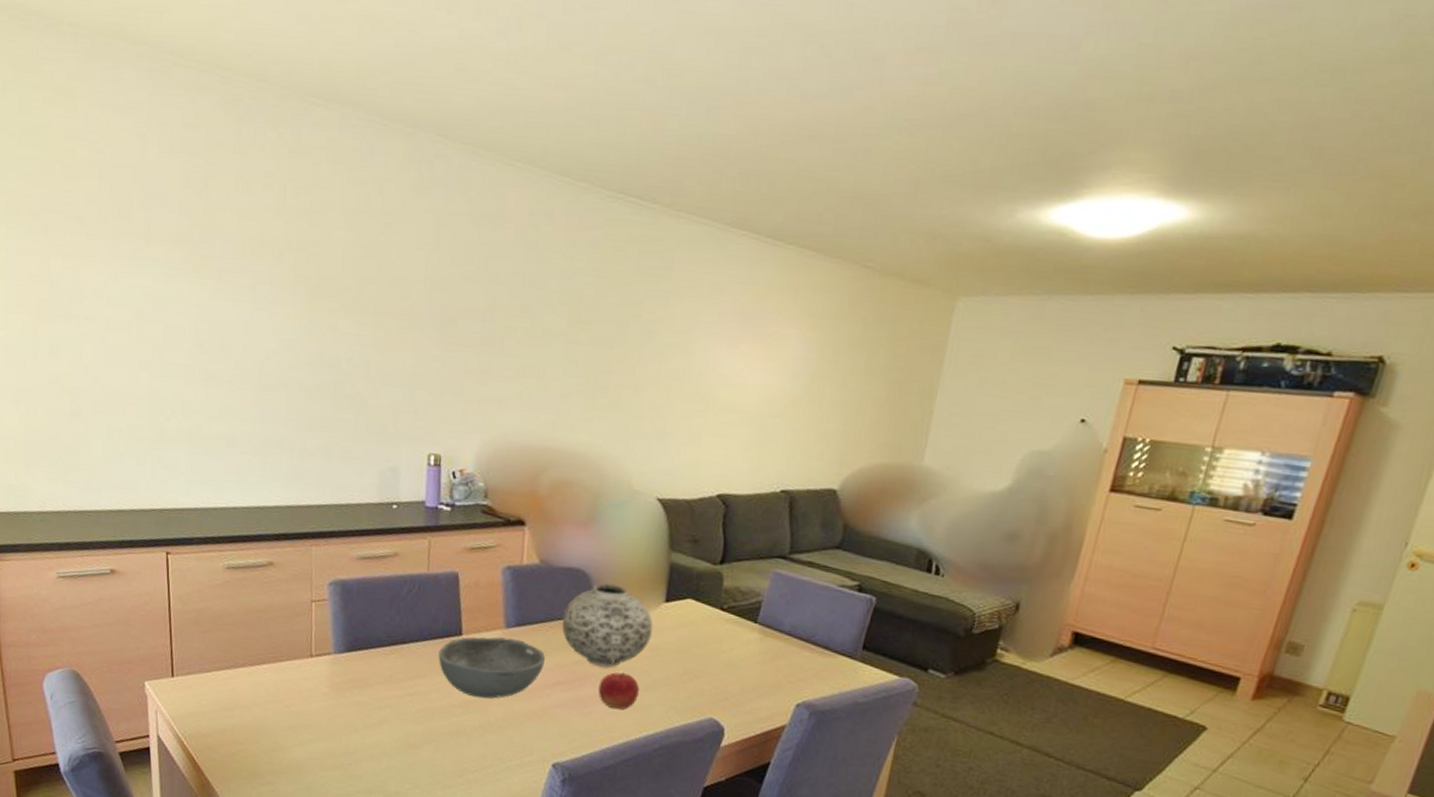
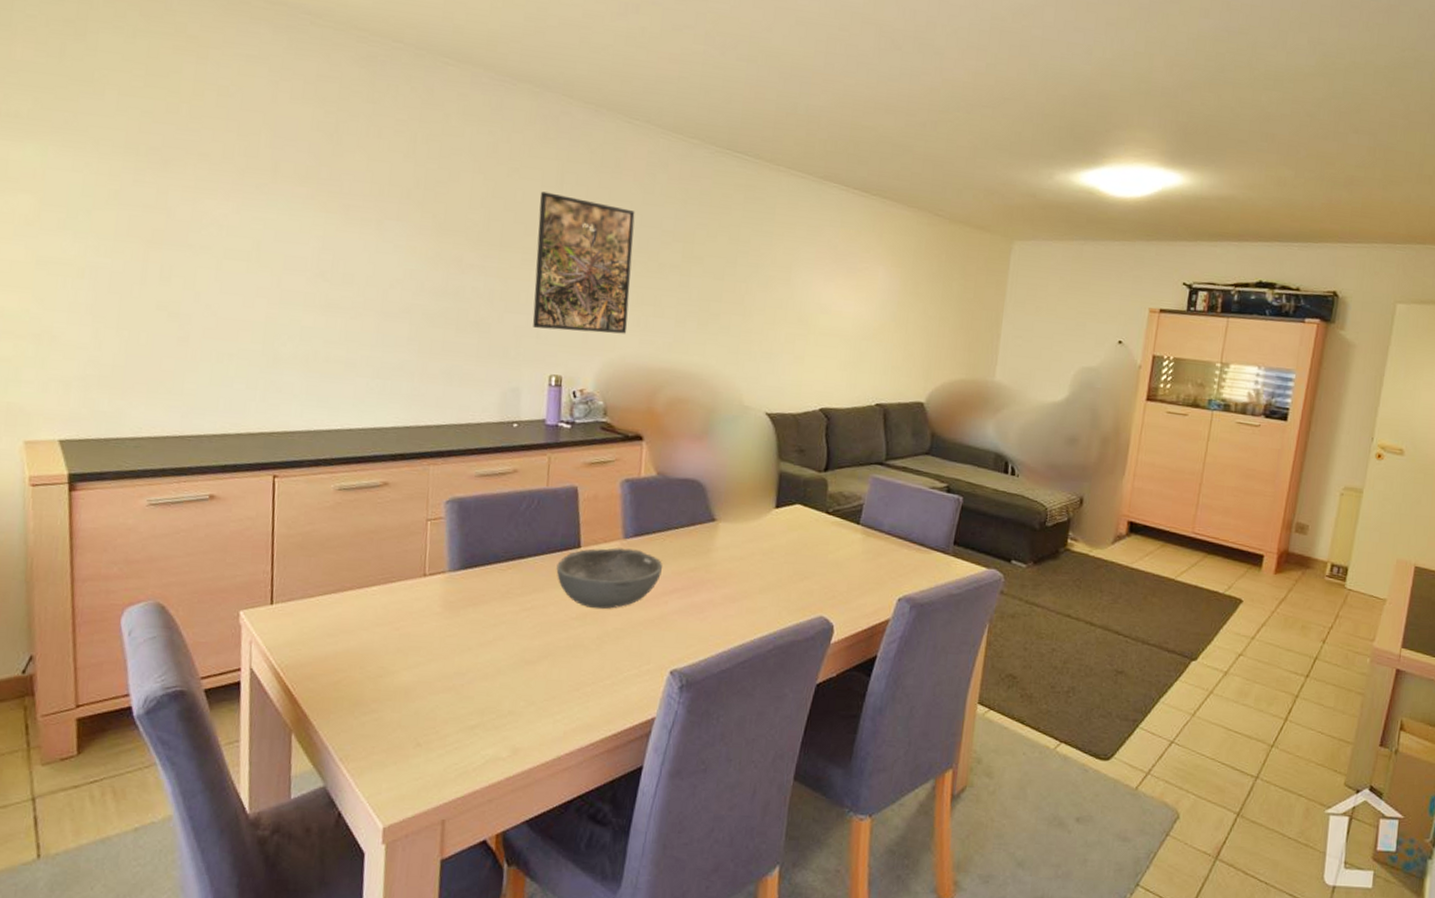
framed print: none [410,249,517,410] -> present [533,191,635,334]
vase: present [561,583,653,667] -> none [678,493,765,572]
fruit: present [598,672,640,709] -> none [714,576,753,612]

